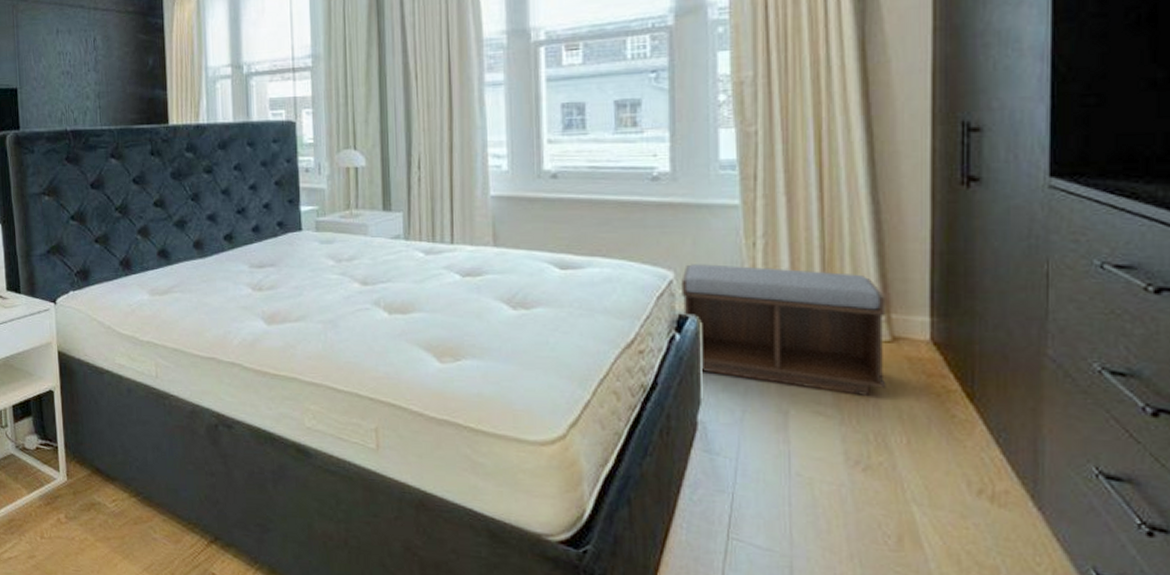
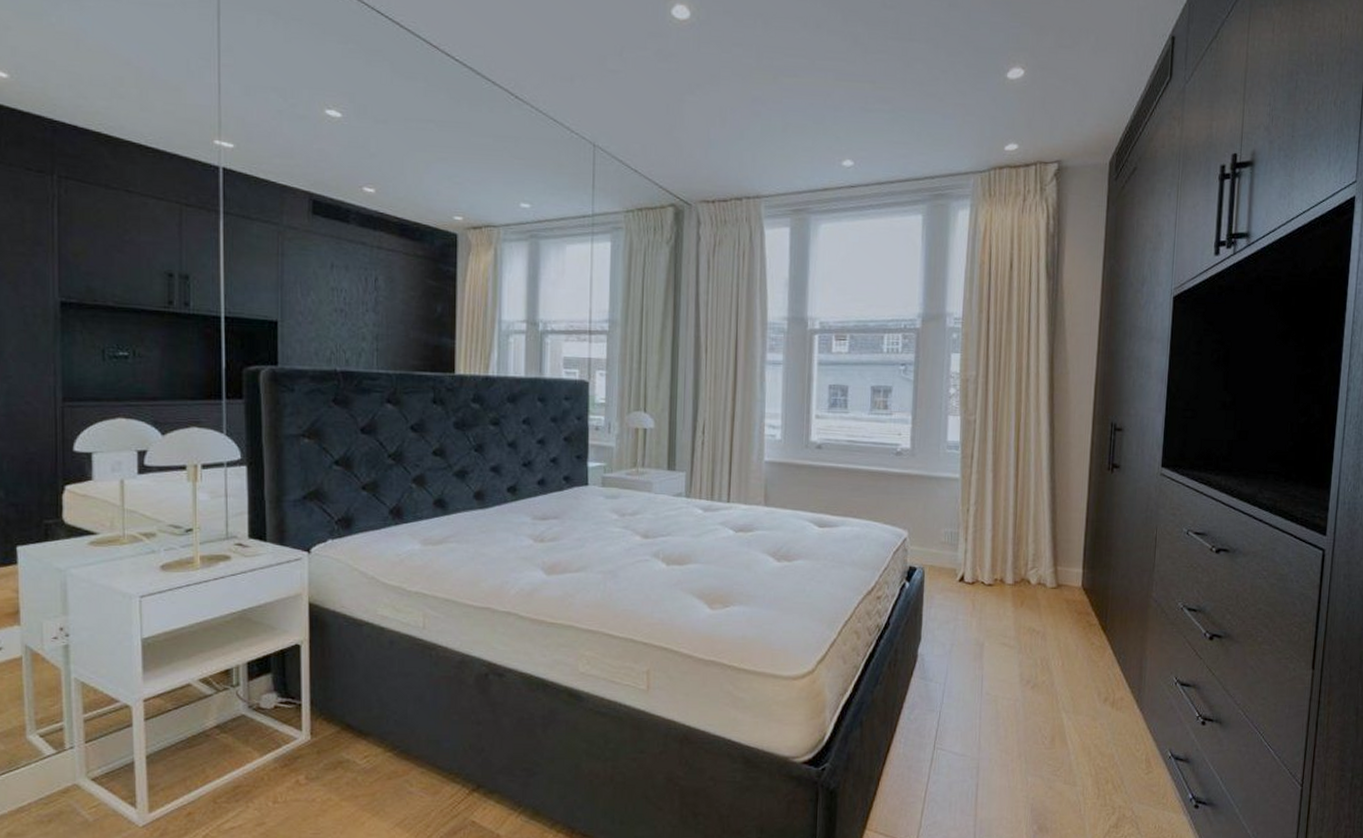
bench: present [681,264,886,397] -> none [912,525,1055,631]

